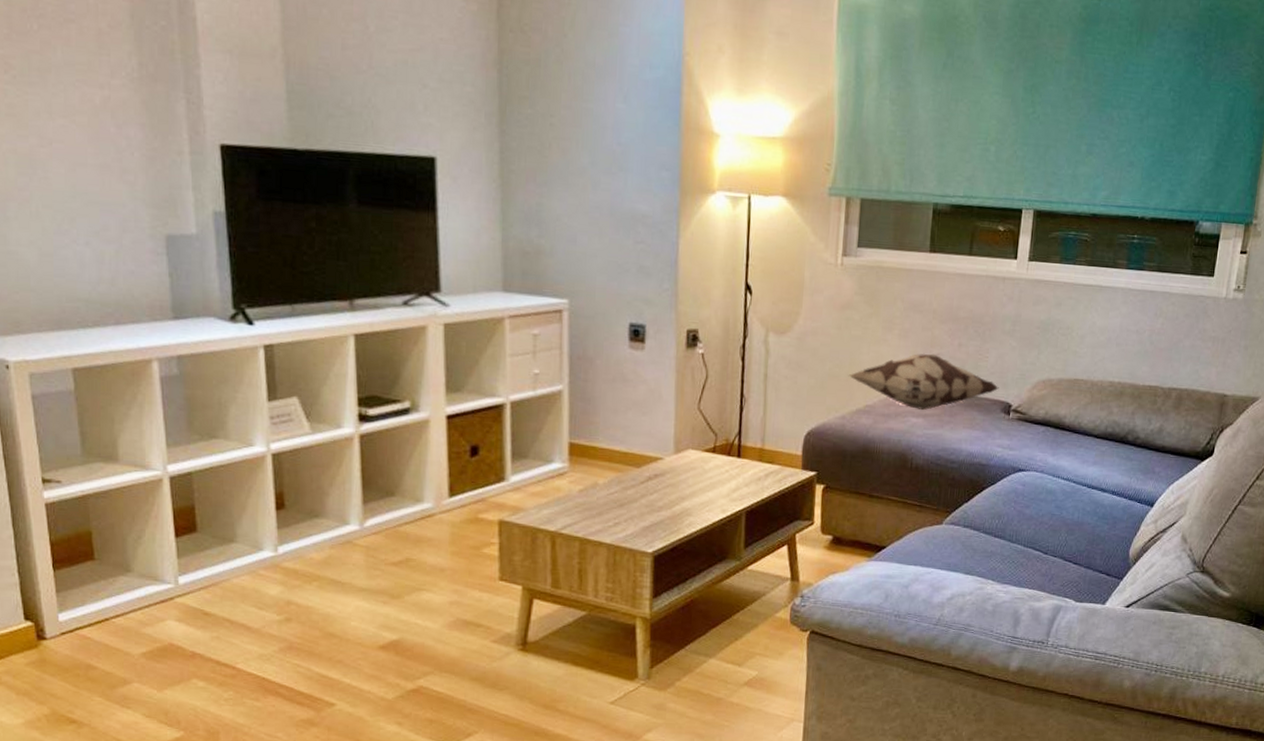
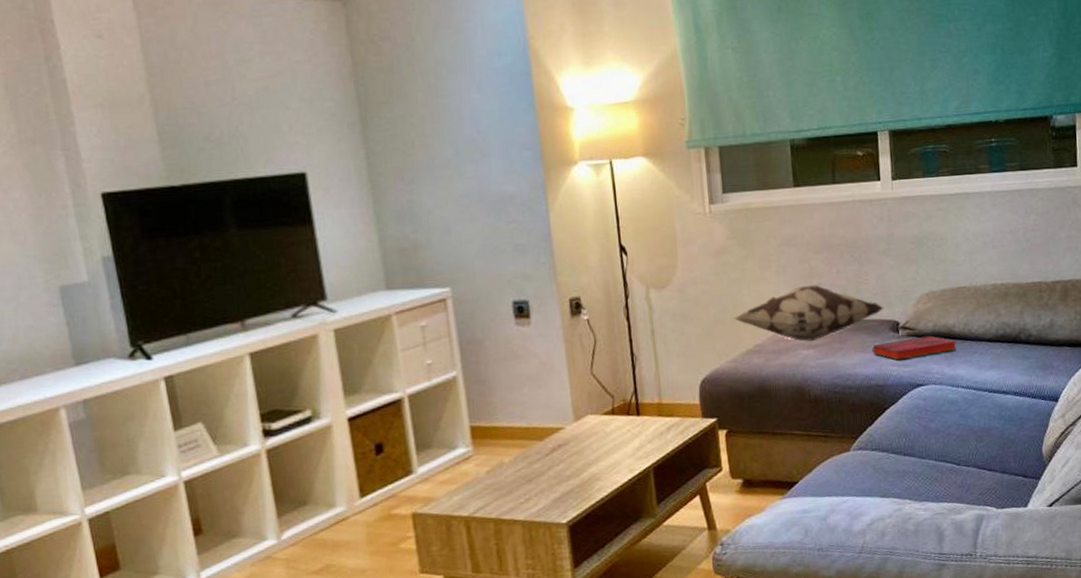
hardback book: none [981,422,1065,443] -> present [872,335,957,360]

